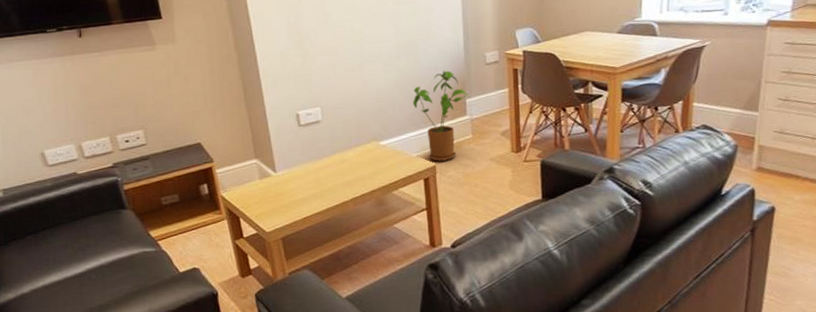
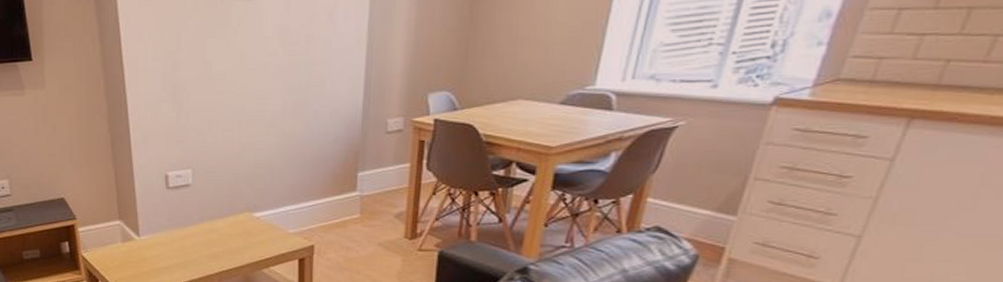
house plant: present [413,70,468,161] -> none [295,137,361,241]

